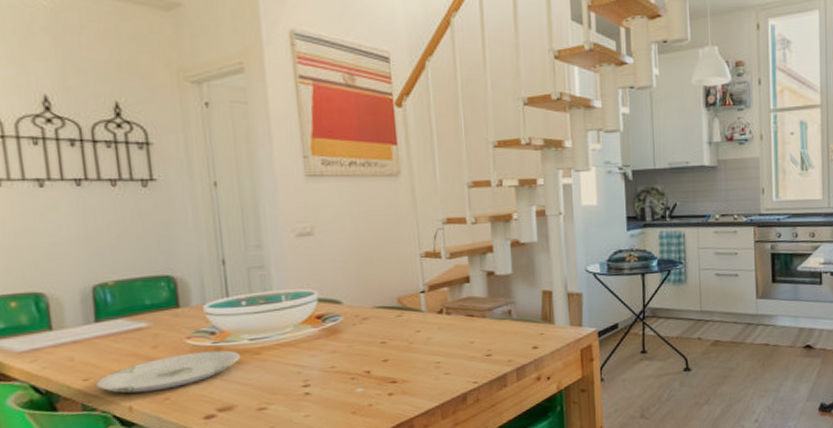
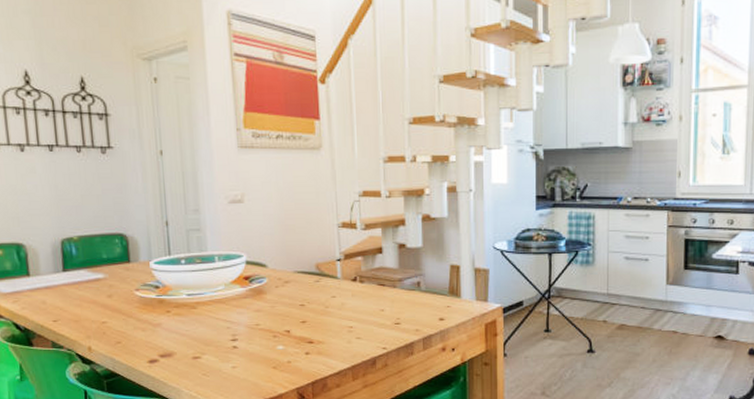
plate: present [95,350,240,394] -> none [62,303,179,336]

